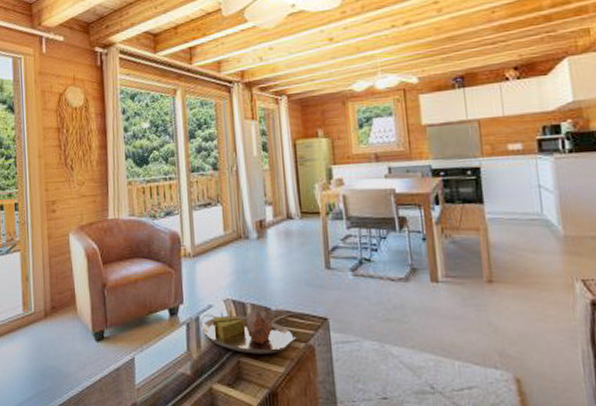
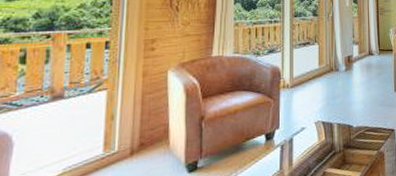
serving tray: present [200,309,297,354] -> none [294,127,372,165]

